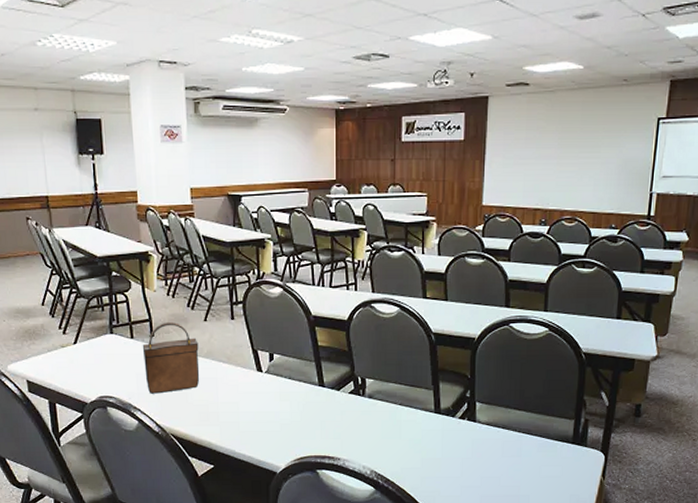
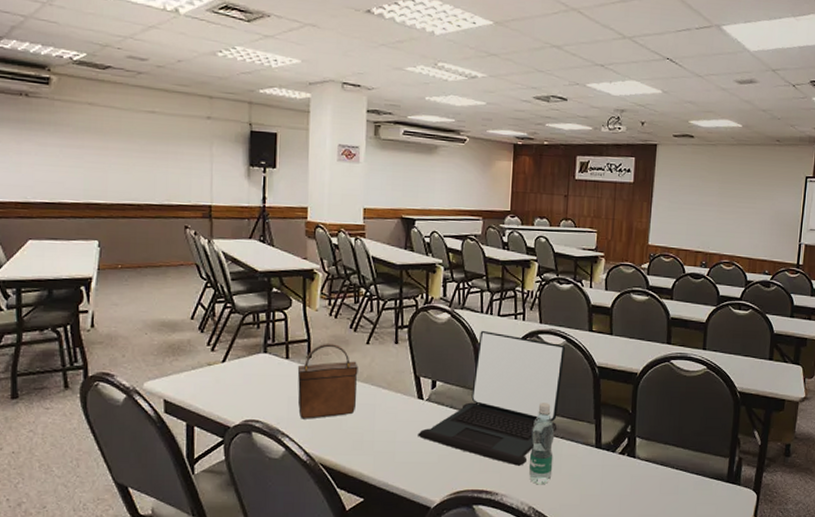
laptop: none [259,302,399,432] -> present [417,330,565,466]
bottle: none [368,371,393,450] -> present [528,403,555,485]

